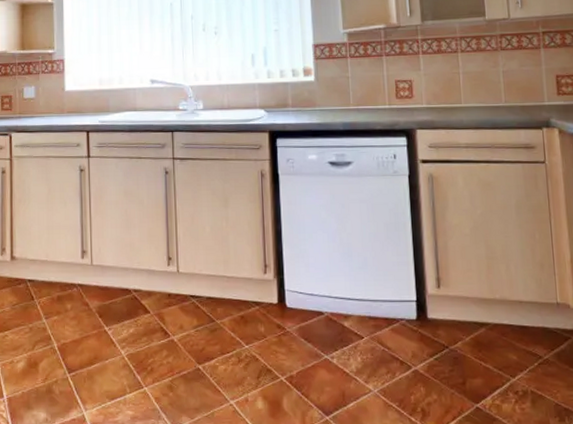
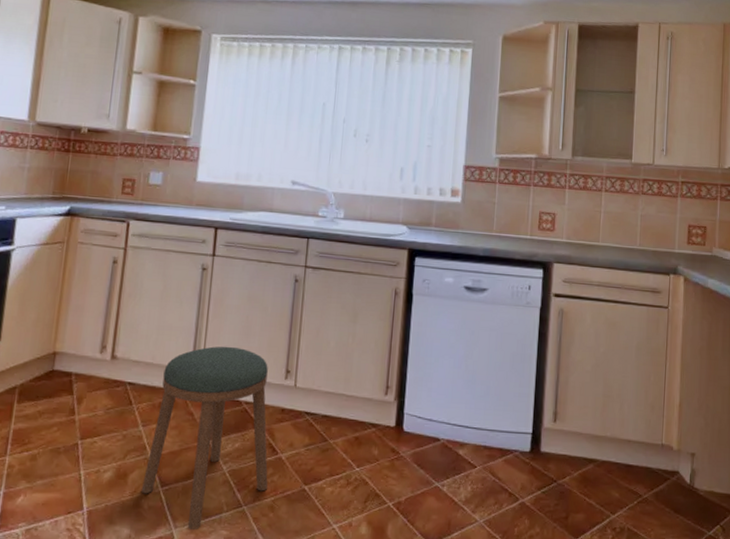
stool: none [51,239,164,412] -> present [141,346,268,531]

